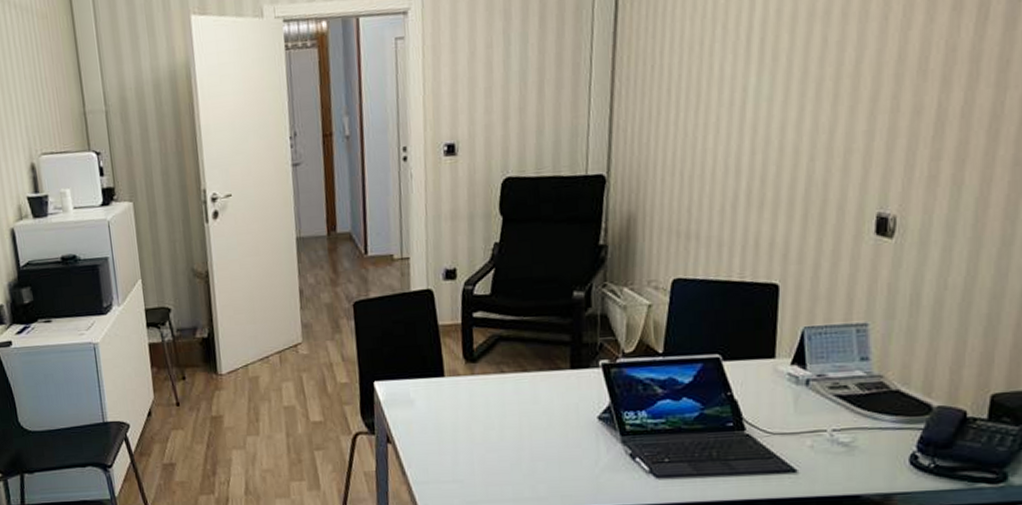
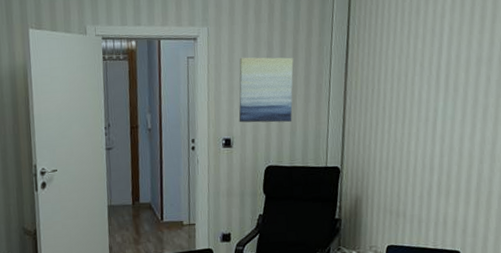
wall art: none [465,29,540,122] -> present [238,57,294,123]

